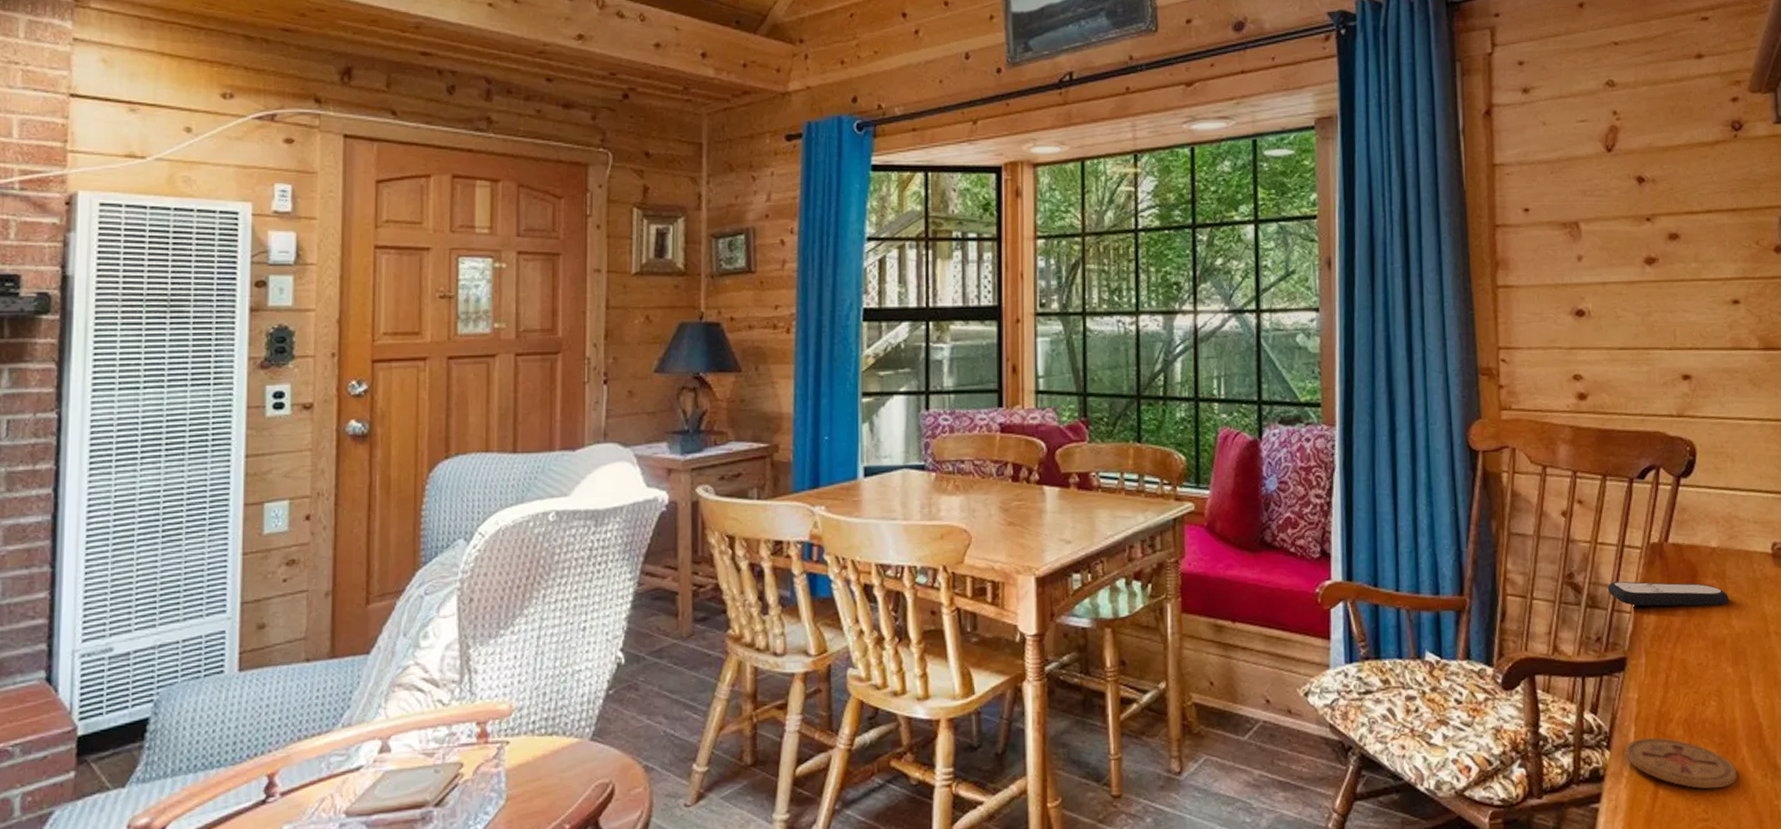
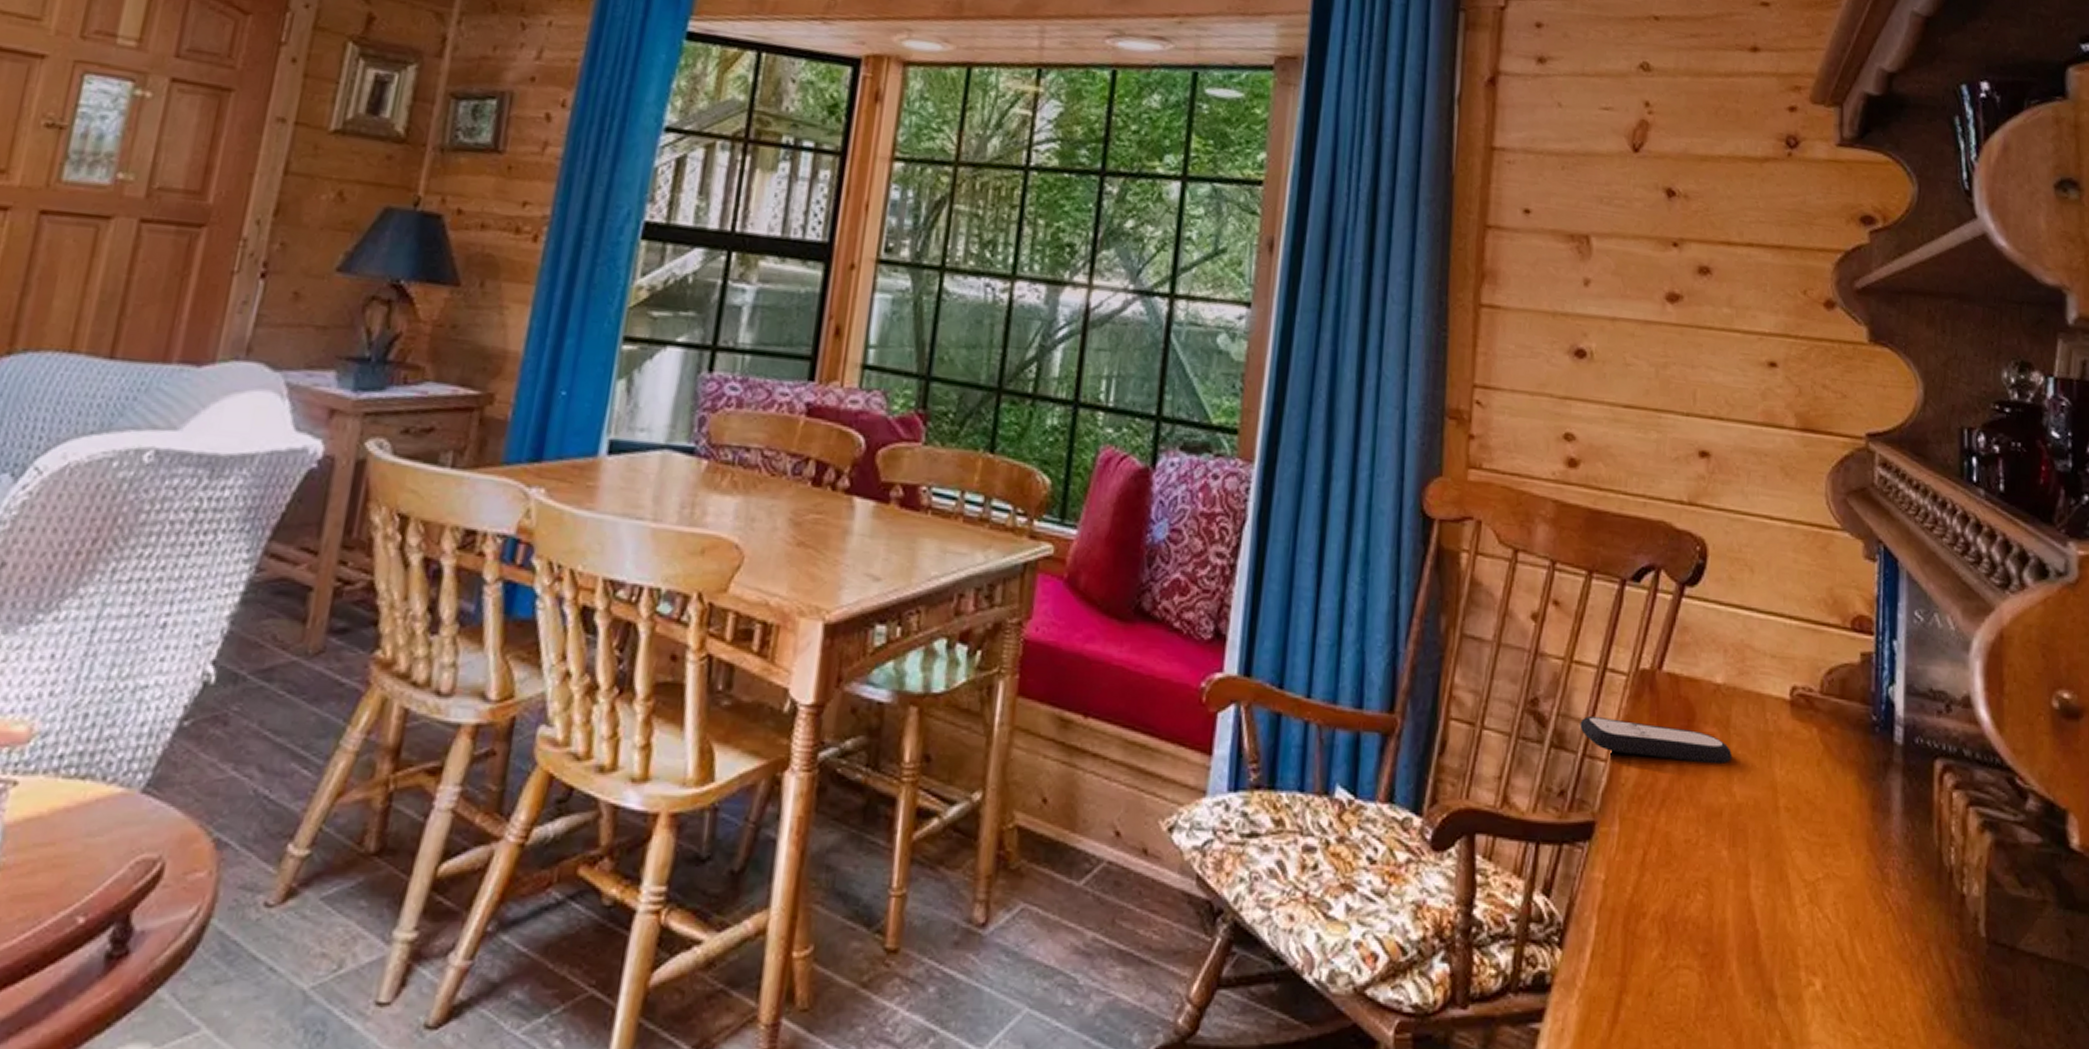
coaster: present [1625,737,1738,790] -> none [1580,936,1723,1017]

